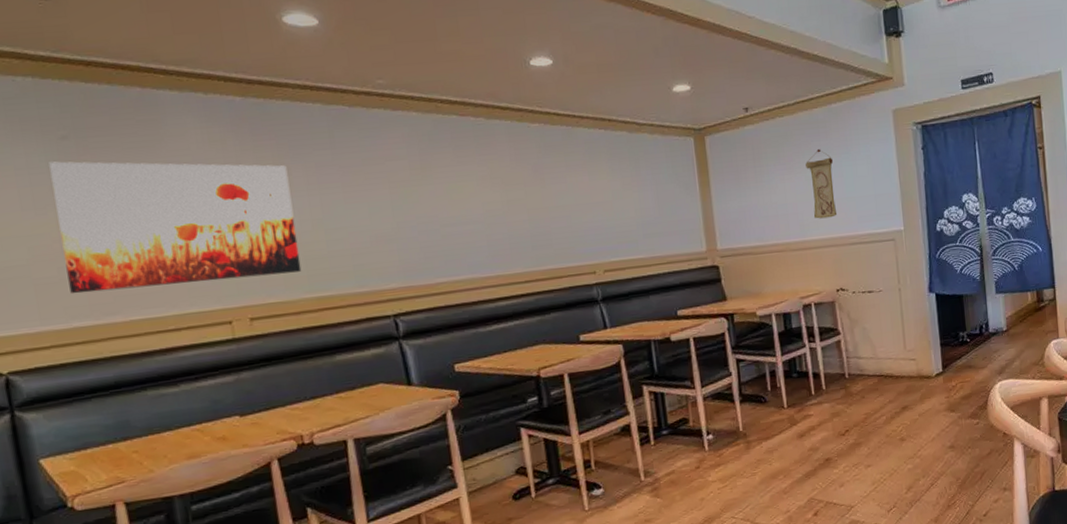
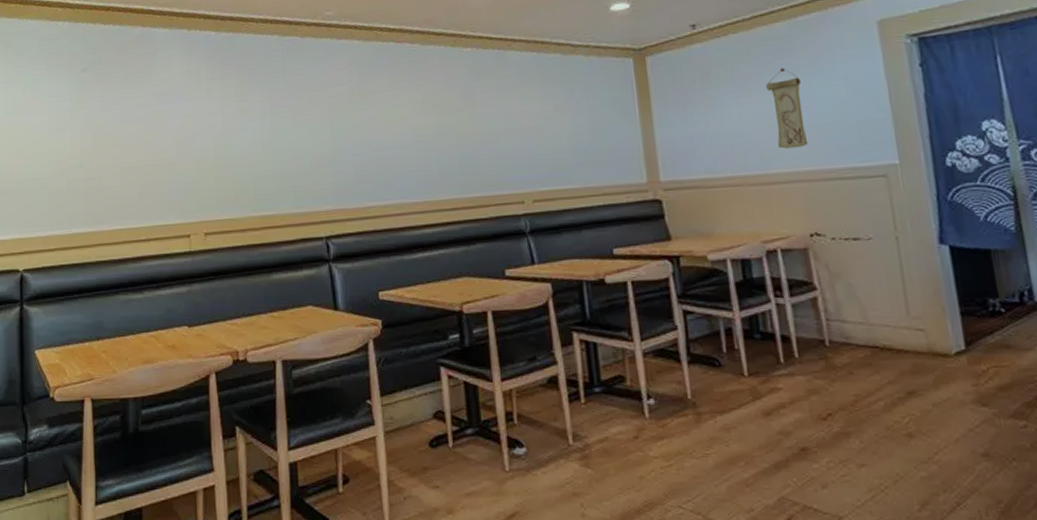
wall art: present [49,161,302,294] -> none [72,90,250,204]

